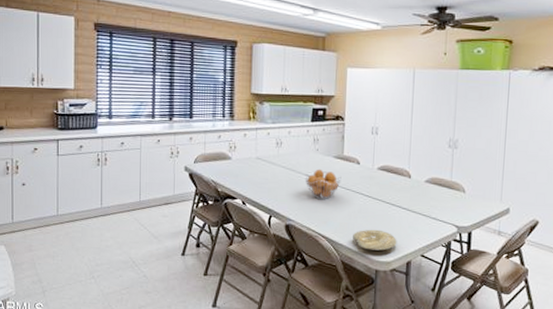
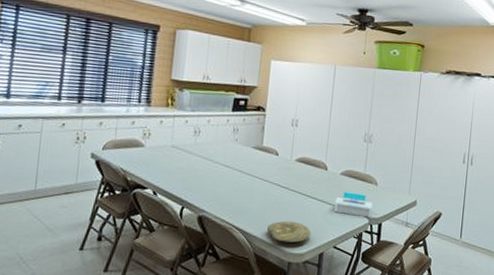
fruit basket: present [305,169,342,200] -> none [221,159,260,191]
tissue box: none [420,200,461,226] -> present [334,192,373,218]

